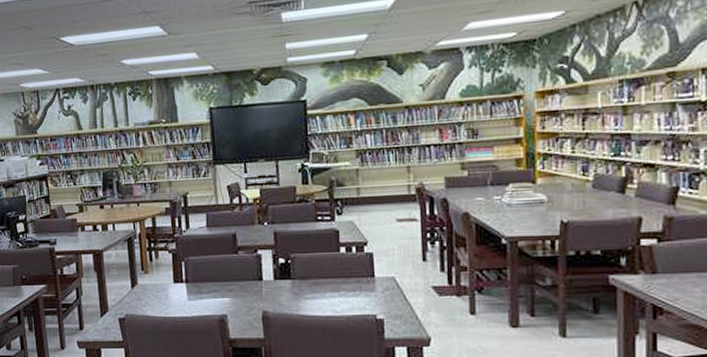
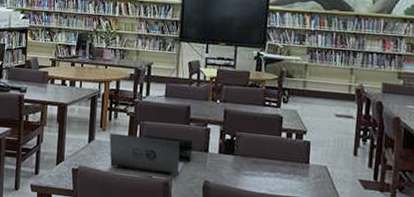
laptop: none [152,272,238,312] -> present [109,133,184,176]
book: none [189,270,246,294] -> present [143,135,193,162]

